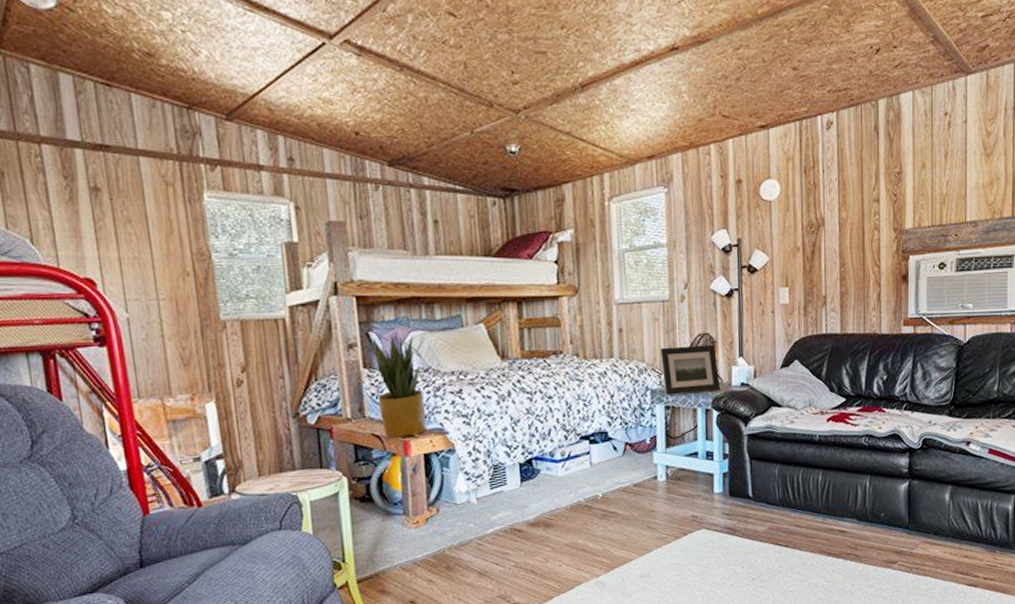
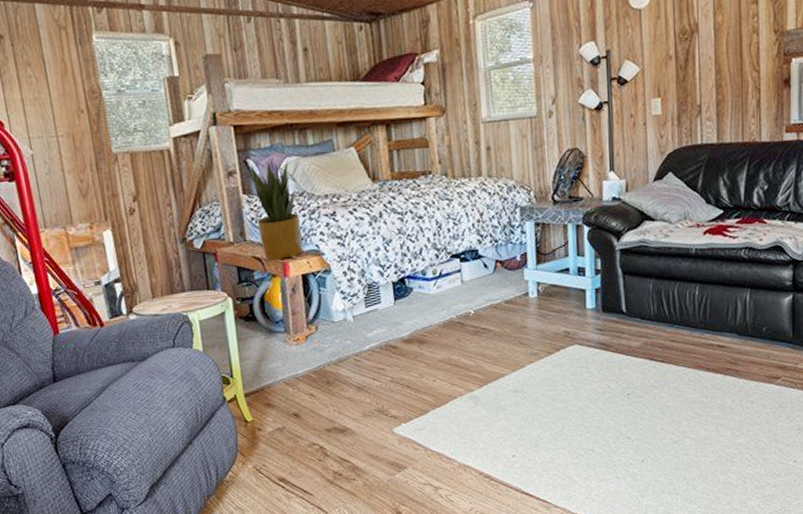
picture frame: present [659,344,721,395] -> none [528,159,592,212]

